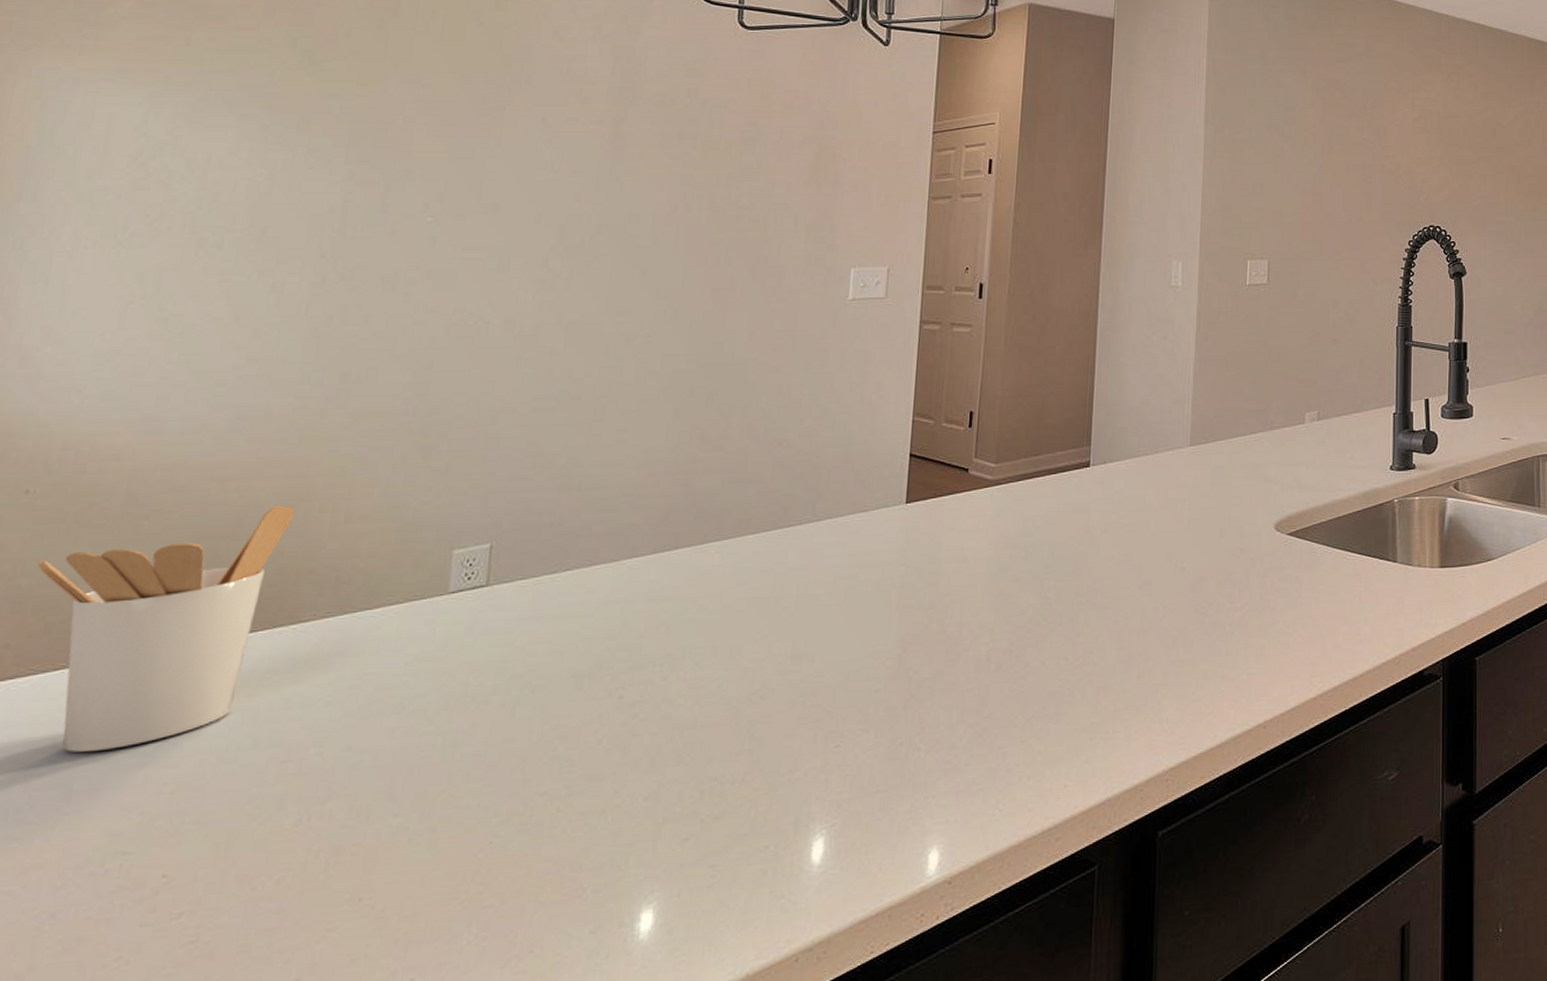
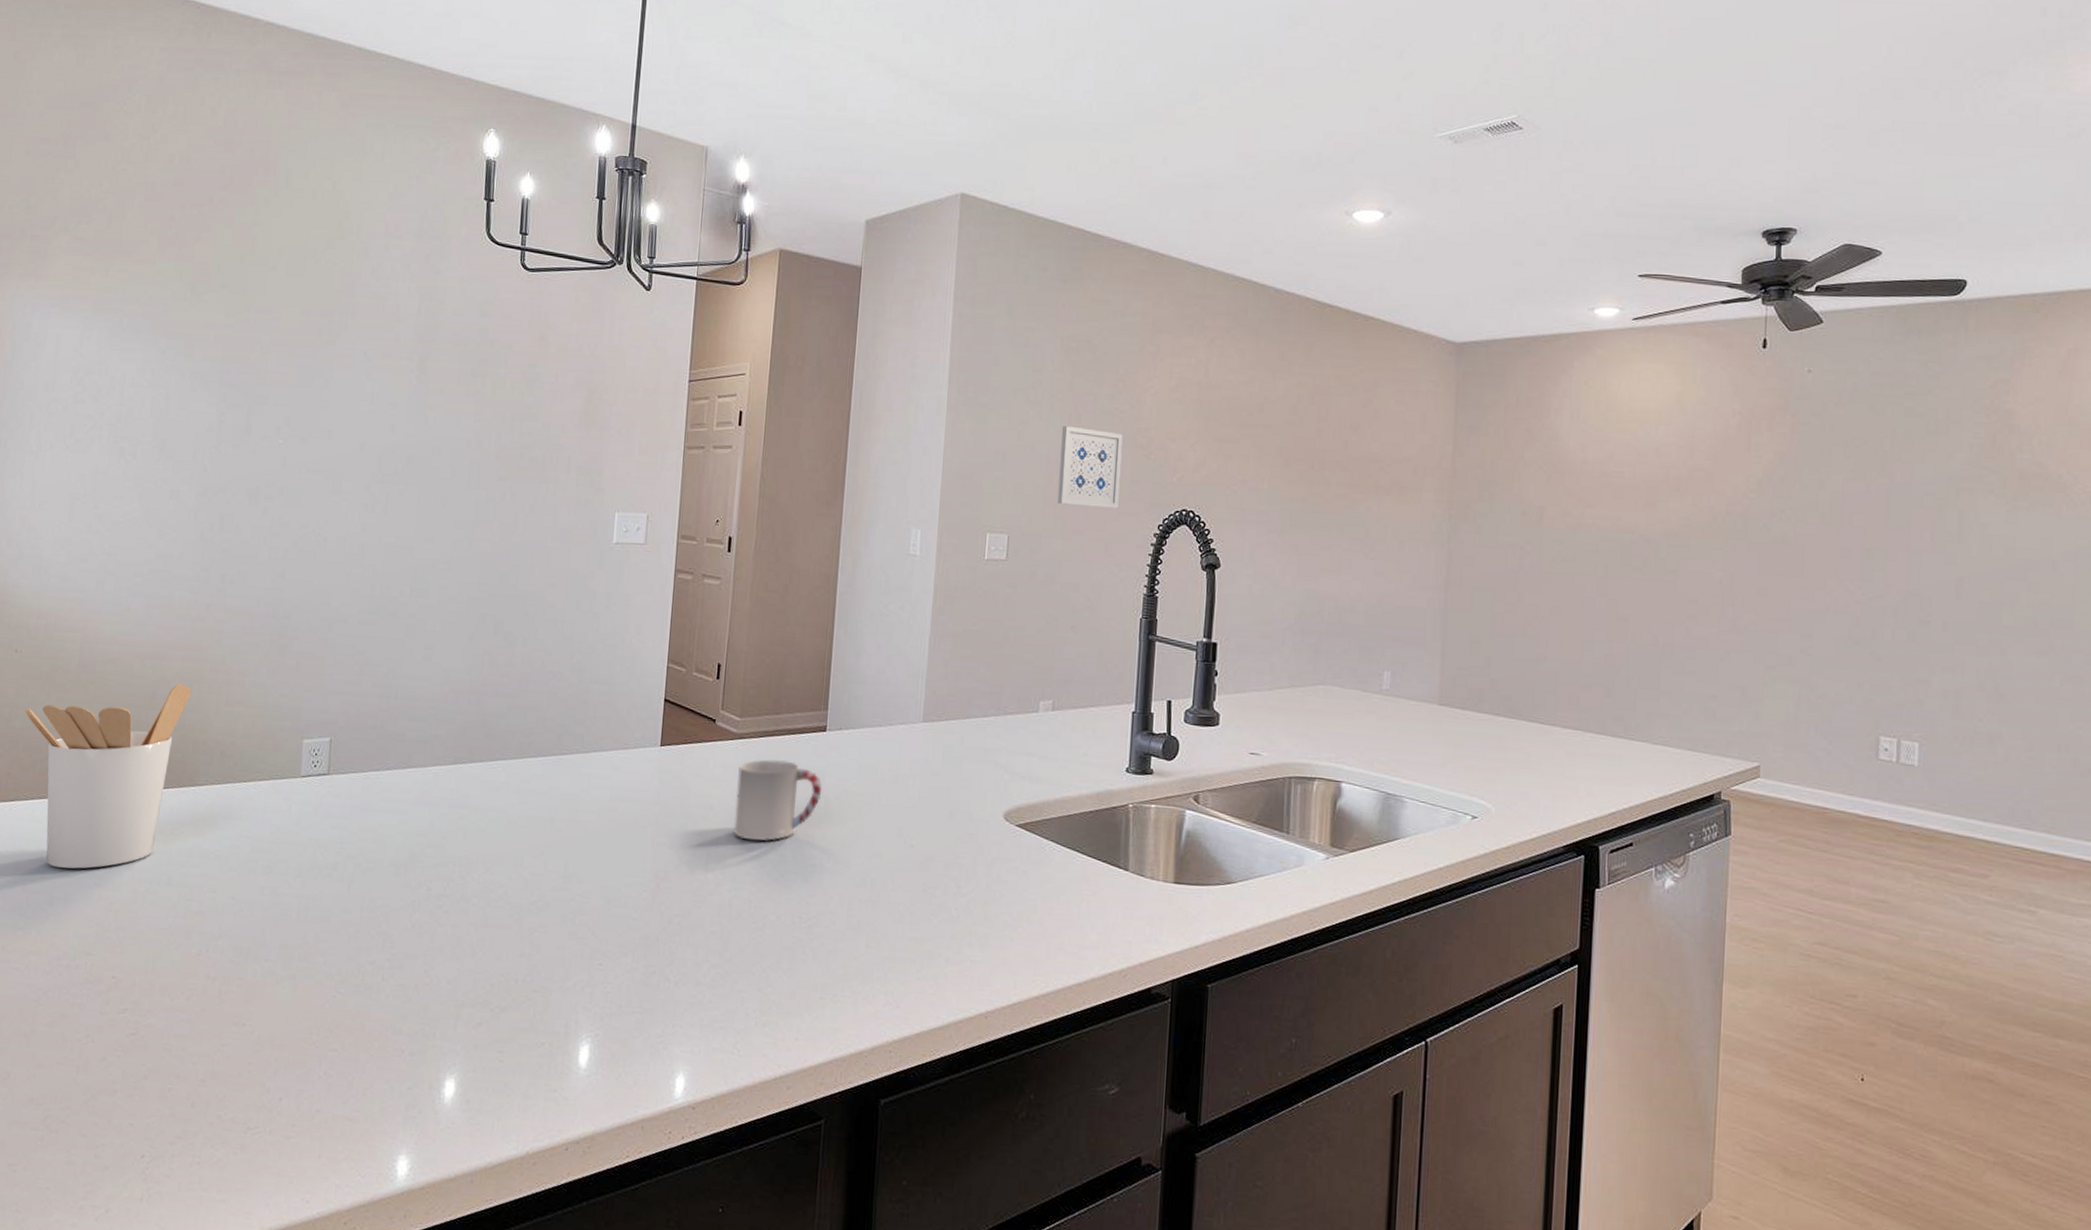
cup: none [991,501,1087,588] -> present [734,759,822,841]
wall art: none [1314,157,1373,229] -> present [1057,425,1123,508]

